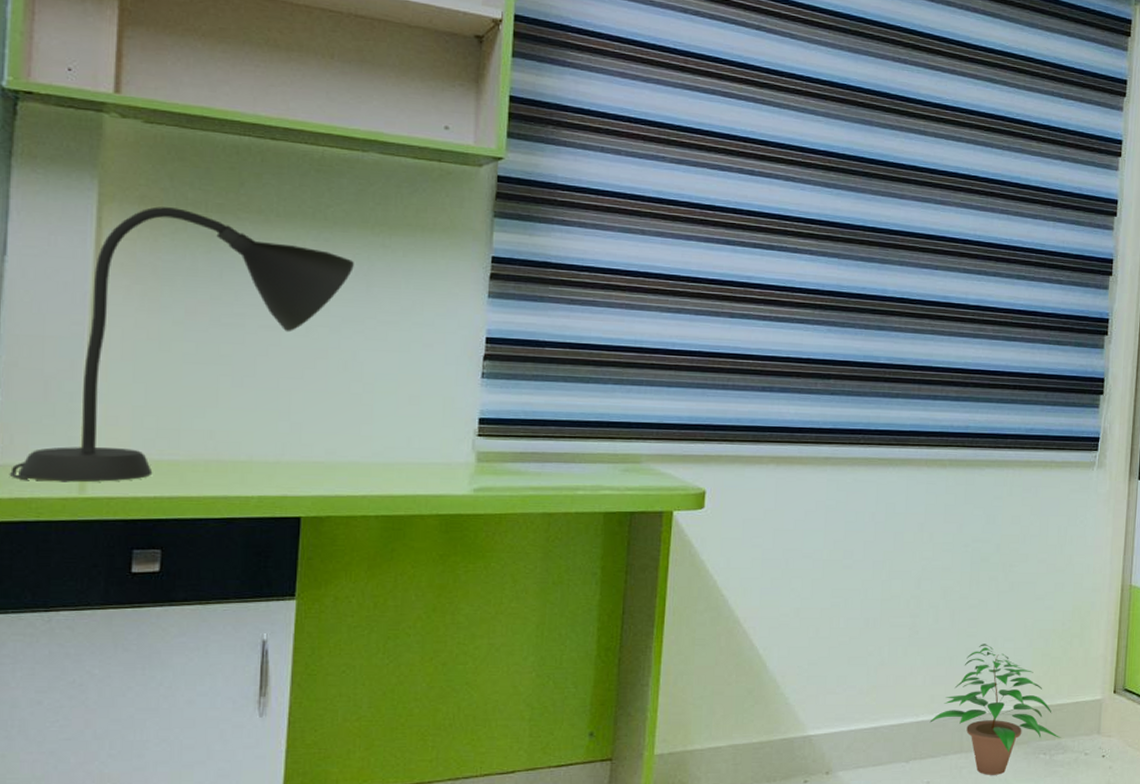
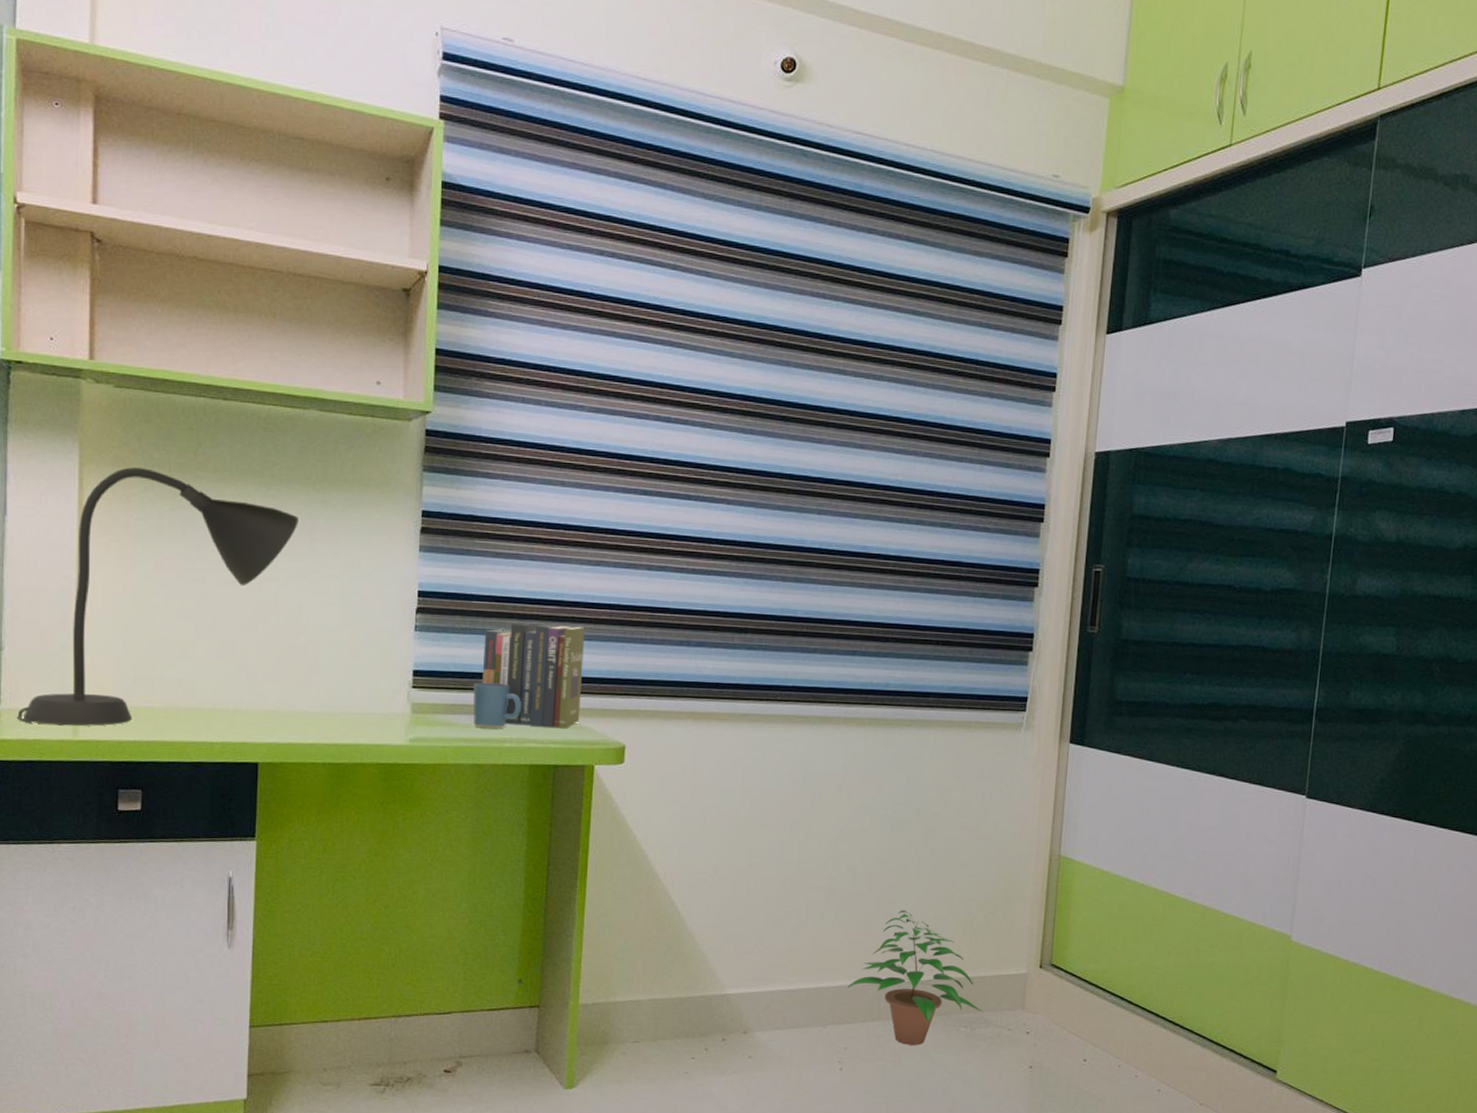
mug: none [544,429,597,476] -> present [473,682,522,728]
books: none [554,368,665,475] -> present [482,622,586,729]

